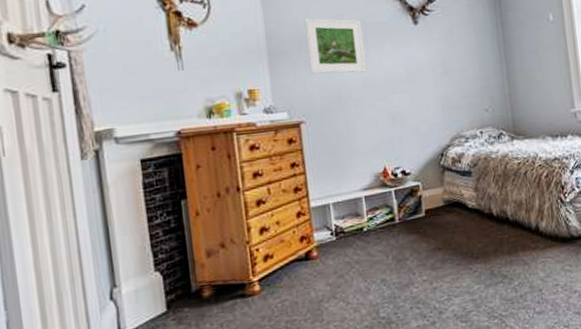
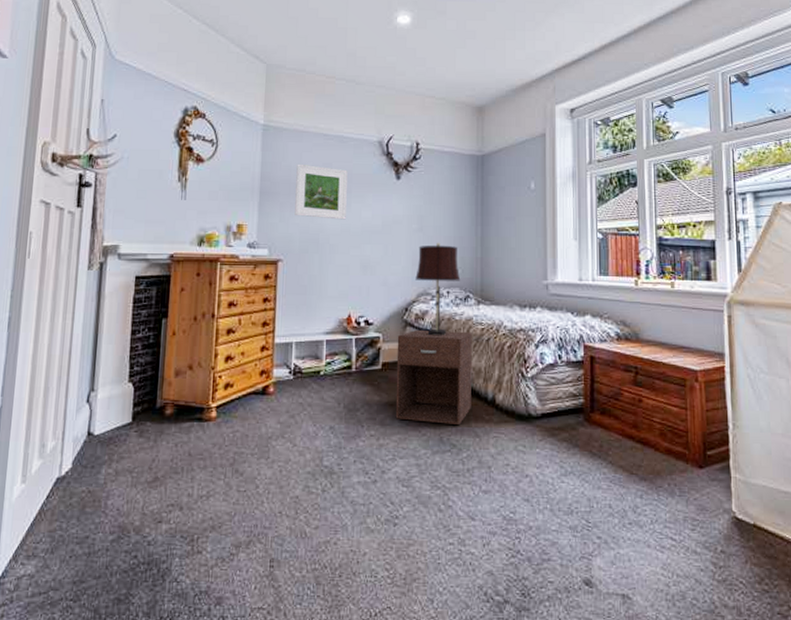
nightstand: none [436,168,517,261] -> present [395,330,472,424]
table lamp: none [446,84,492,177] -> present [415,242,461,336]

